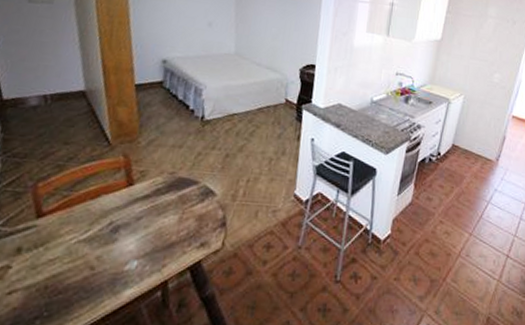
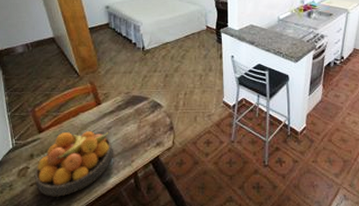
fruit bowl: none [15,219,140,312] -> present [34,130,113,197]

